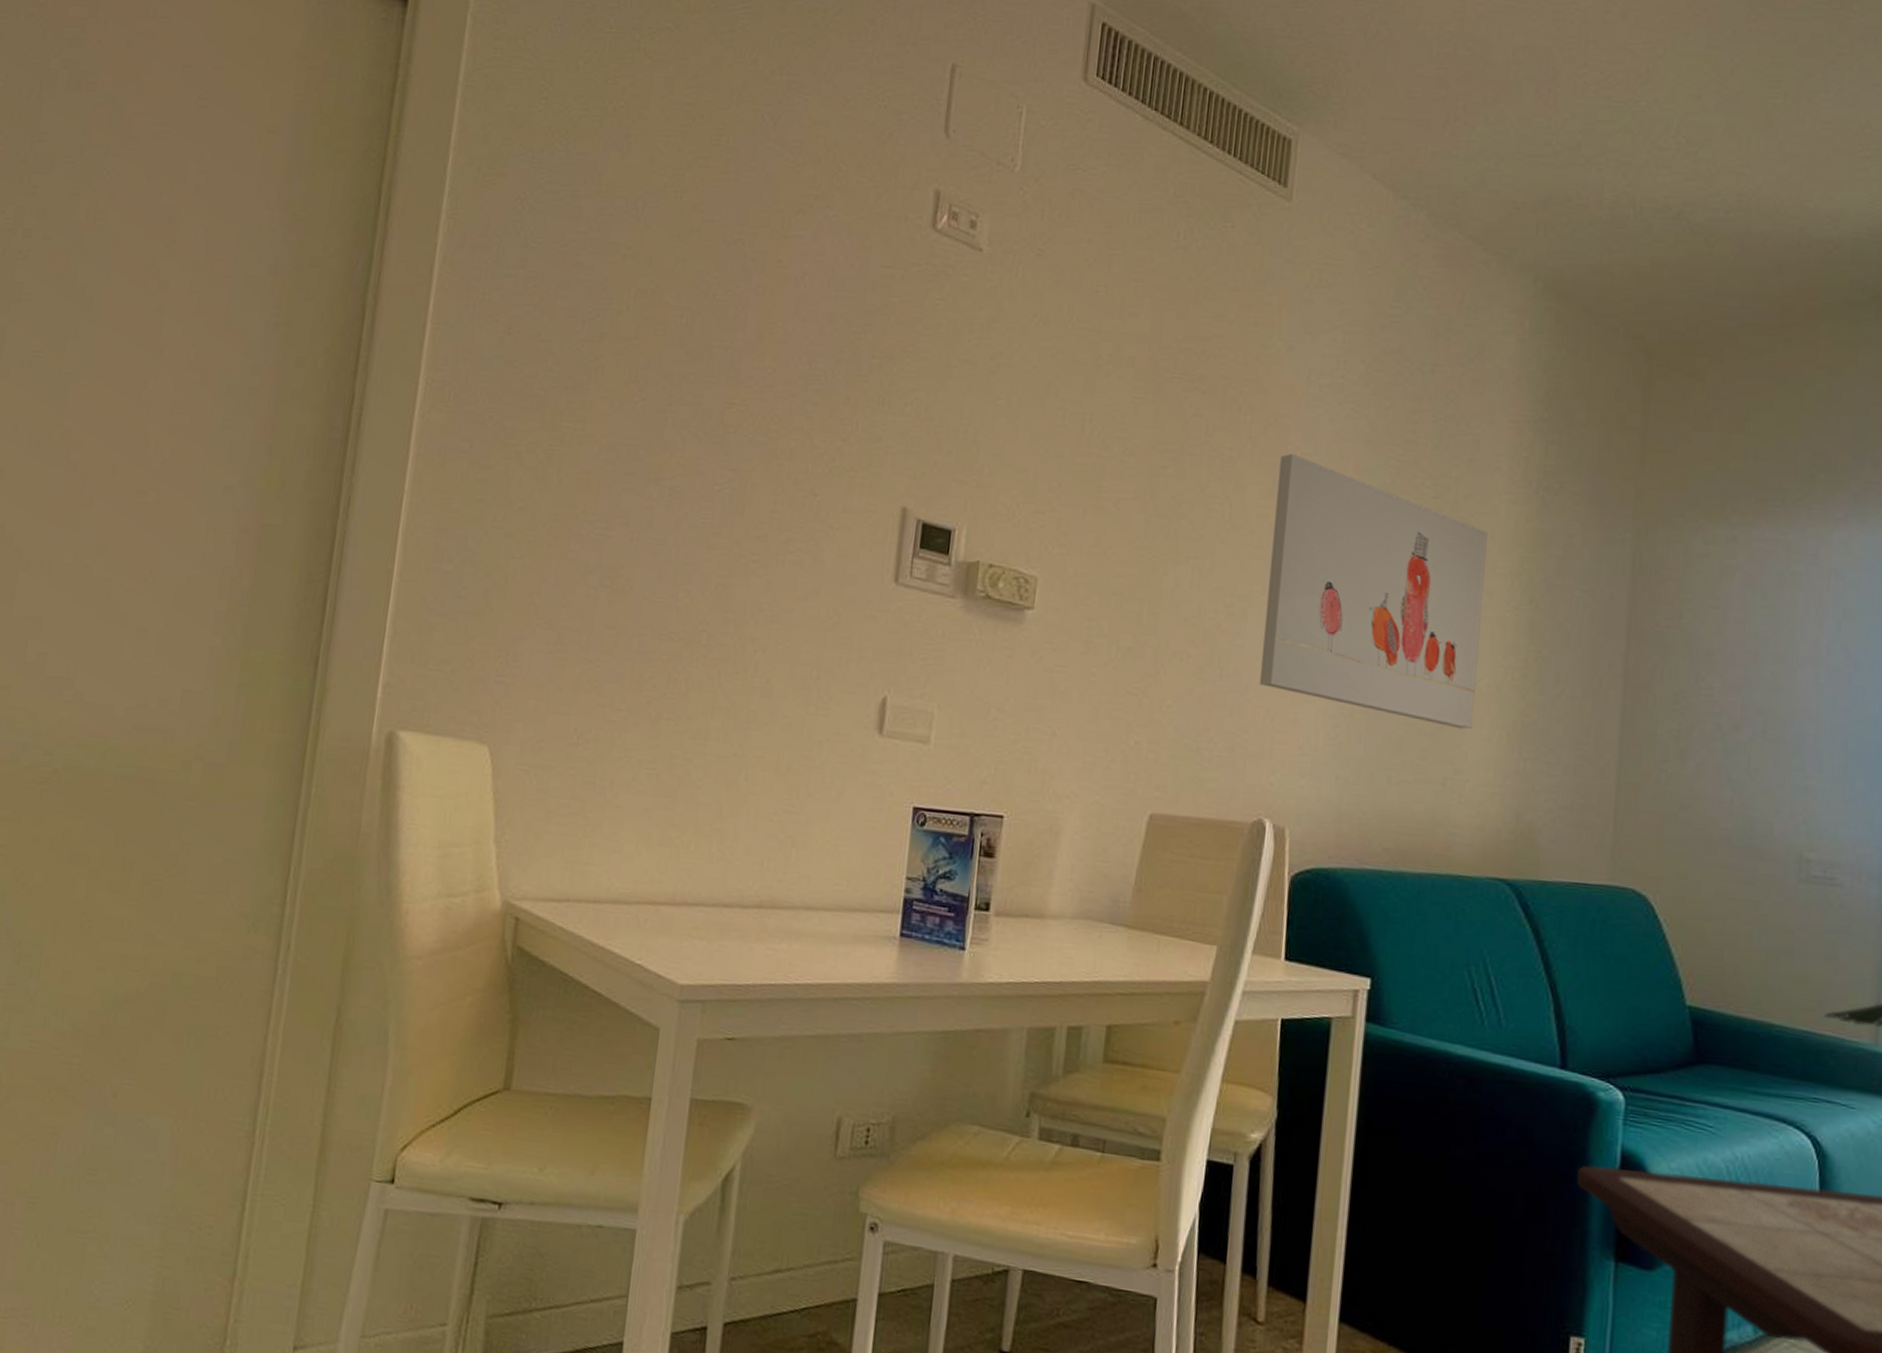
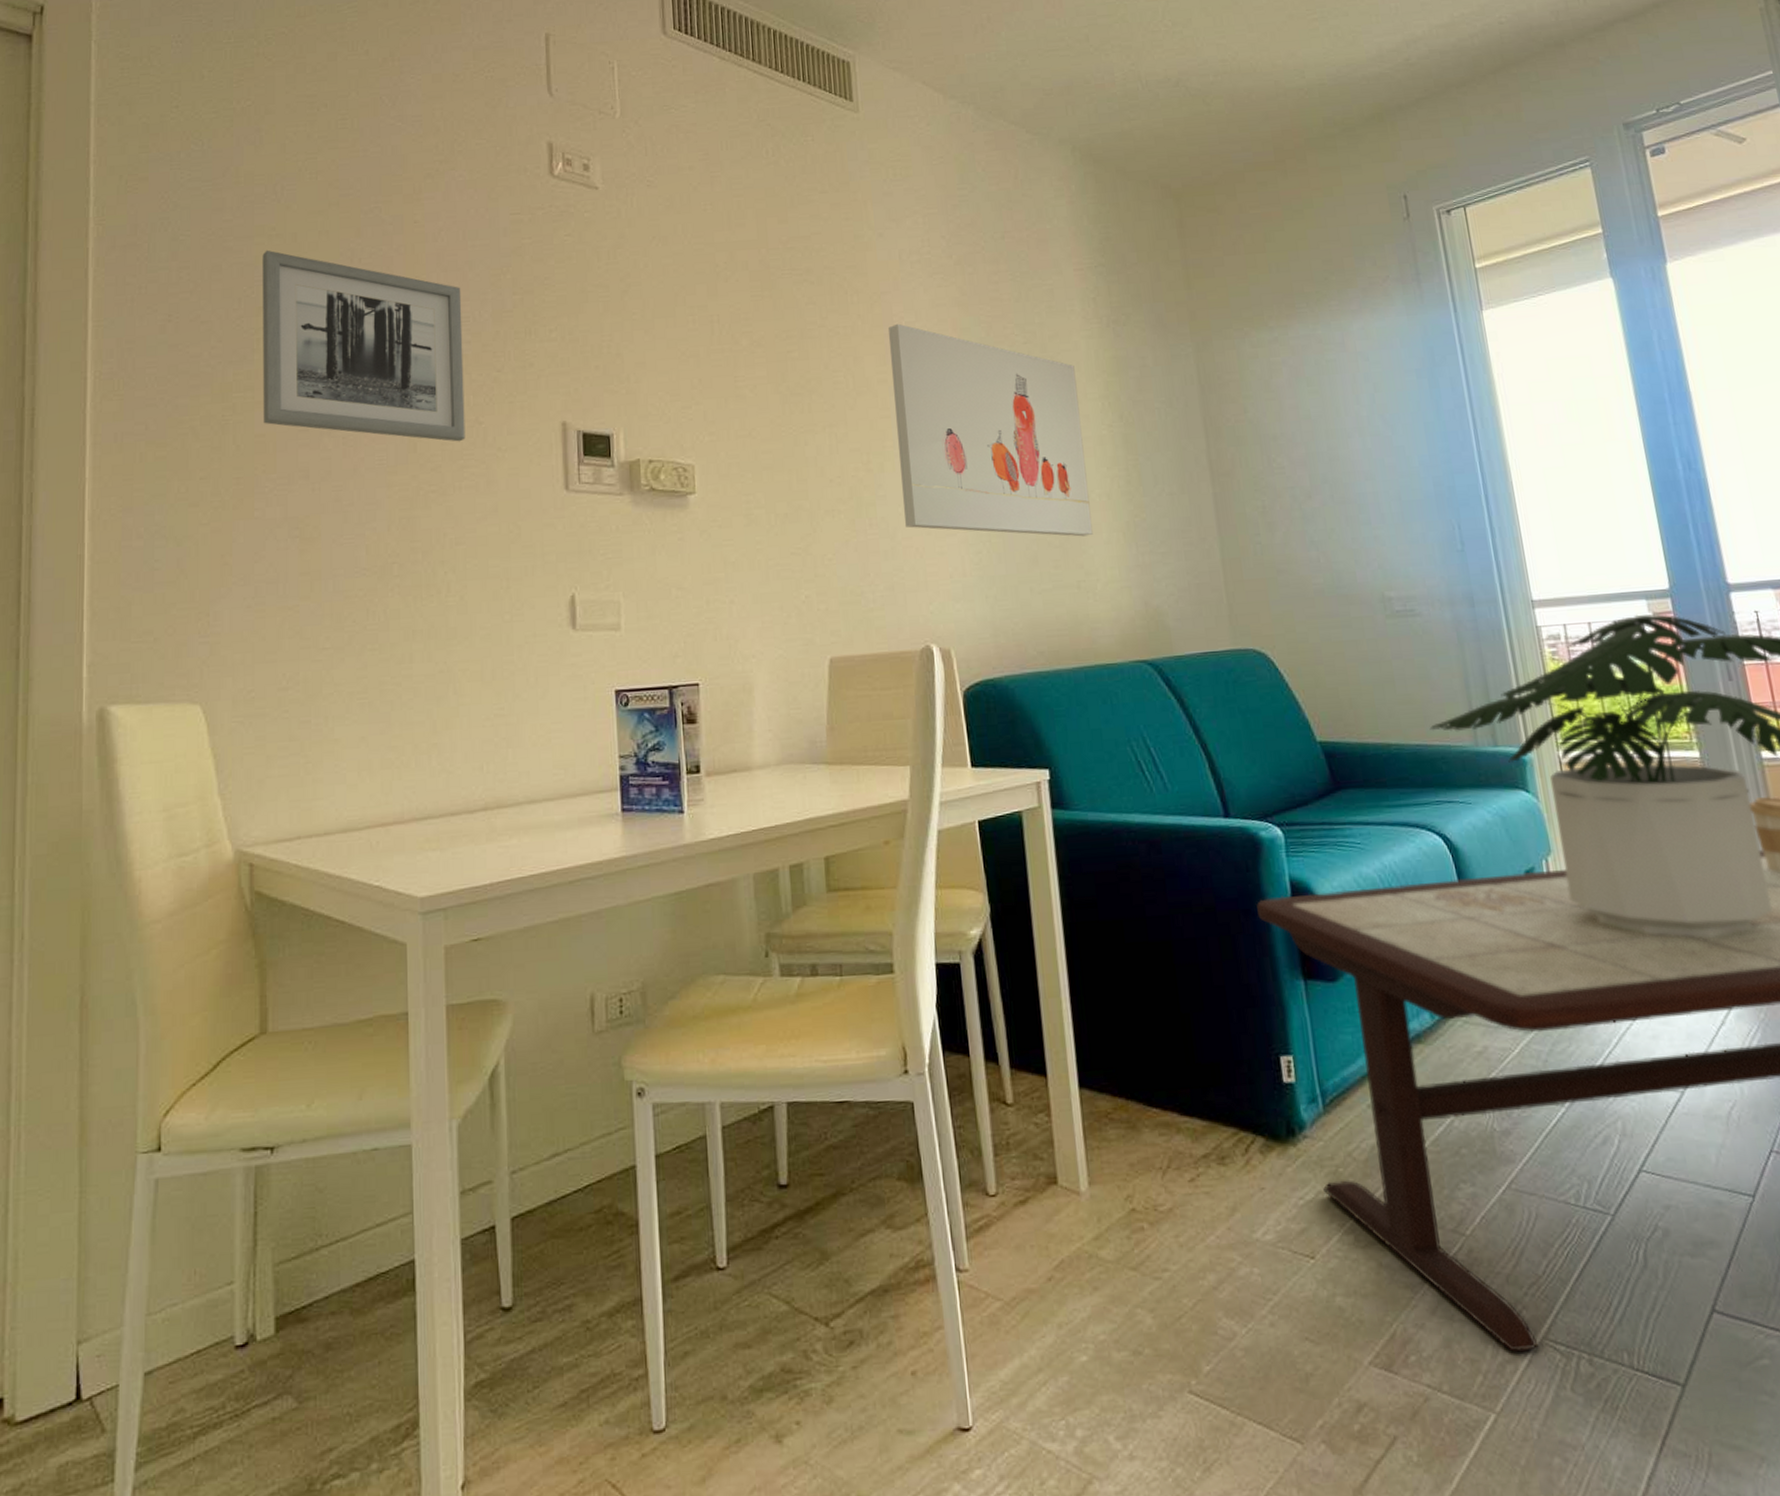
wall art: none [590,270,817,512] -> present [262,250,466,442]

